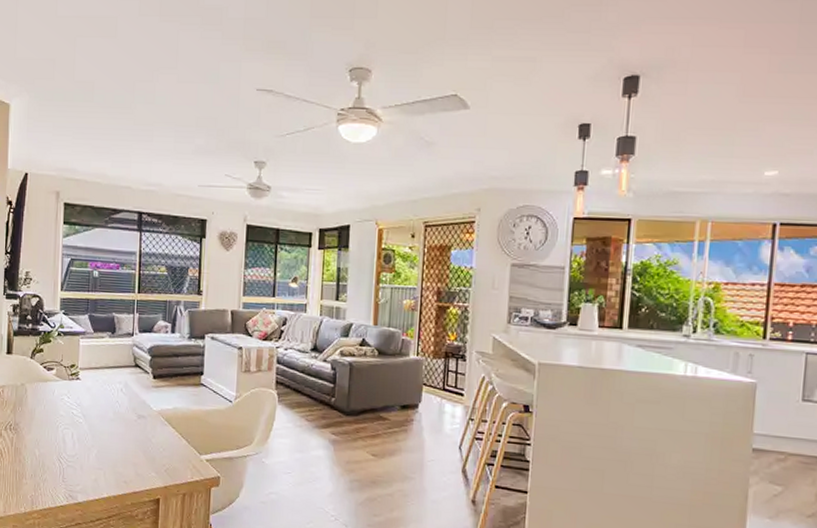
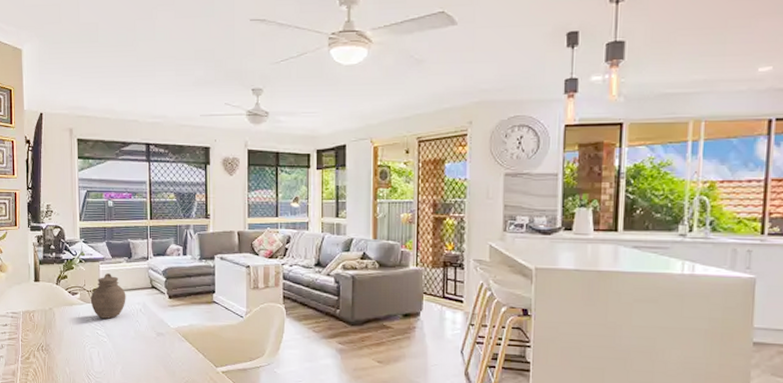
jar: none [67,348,107,398] -> present [90,273,126,319]

